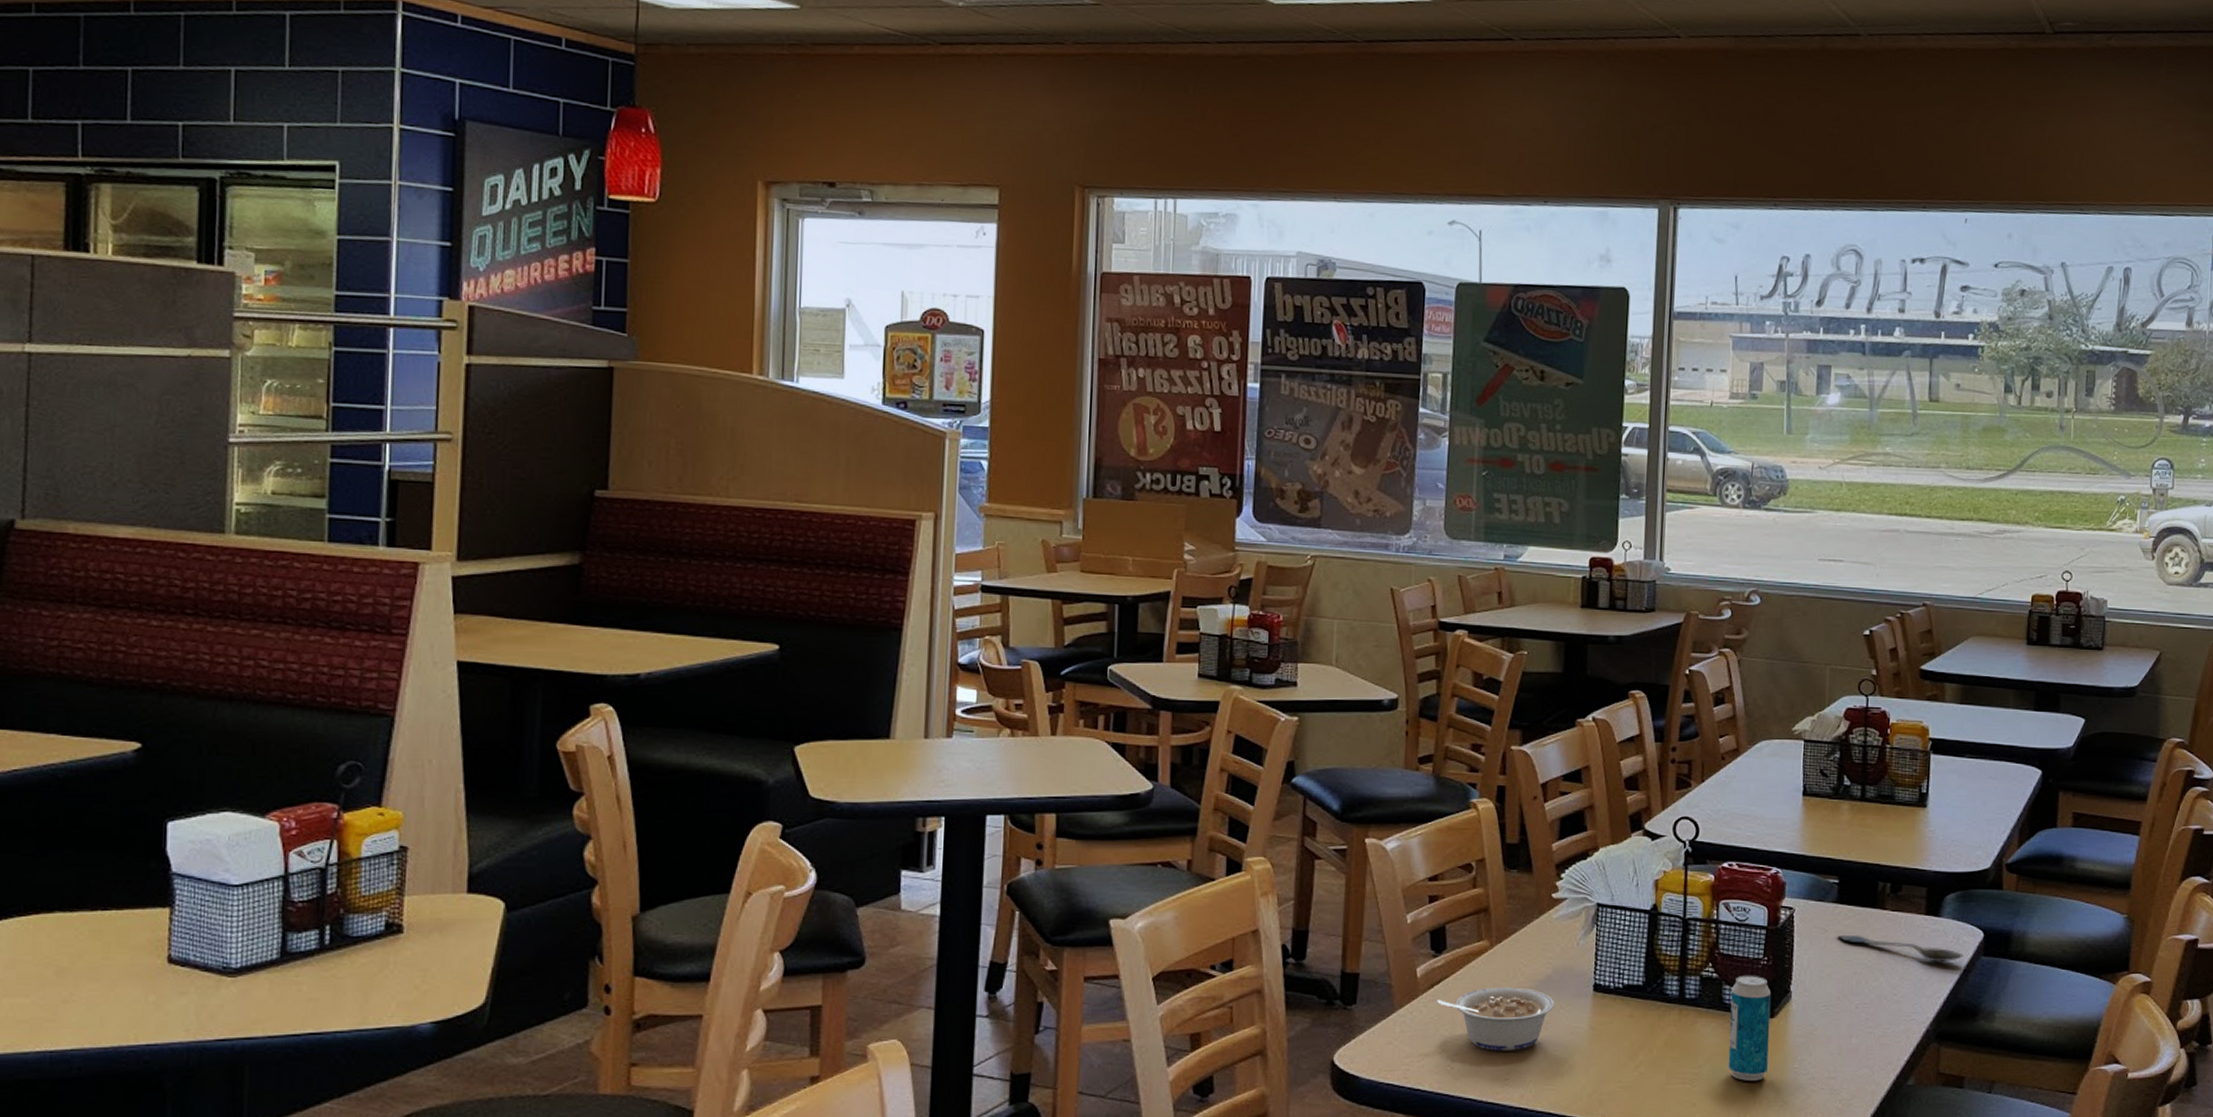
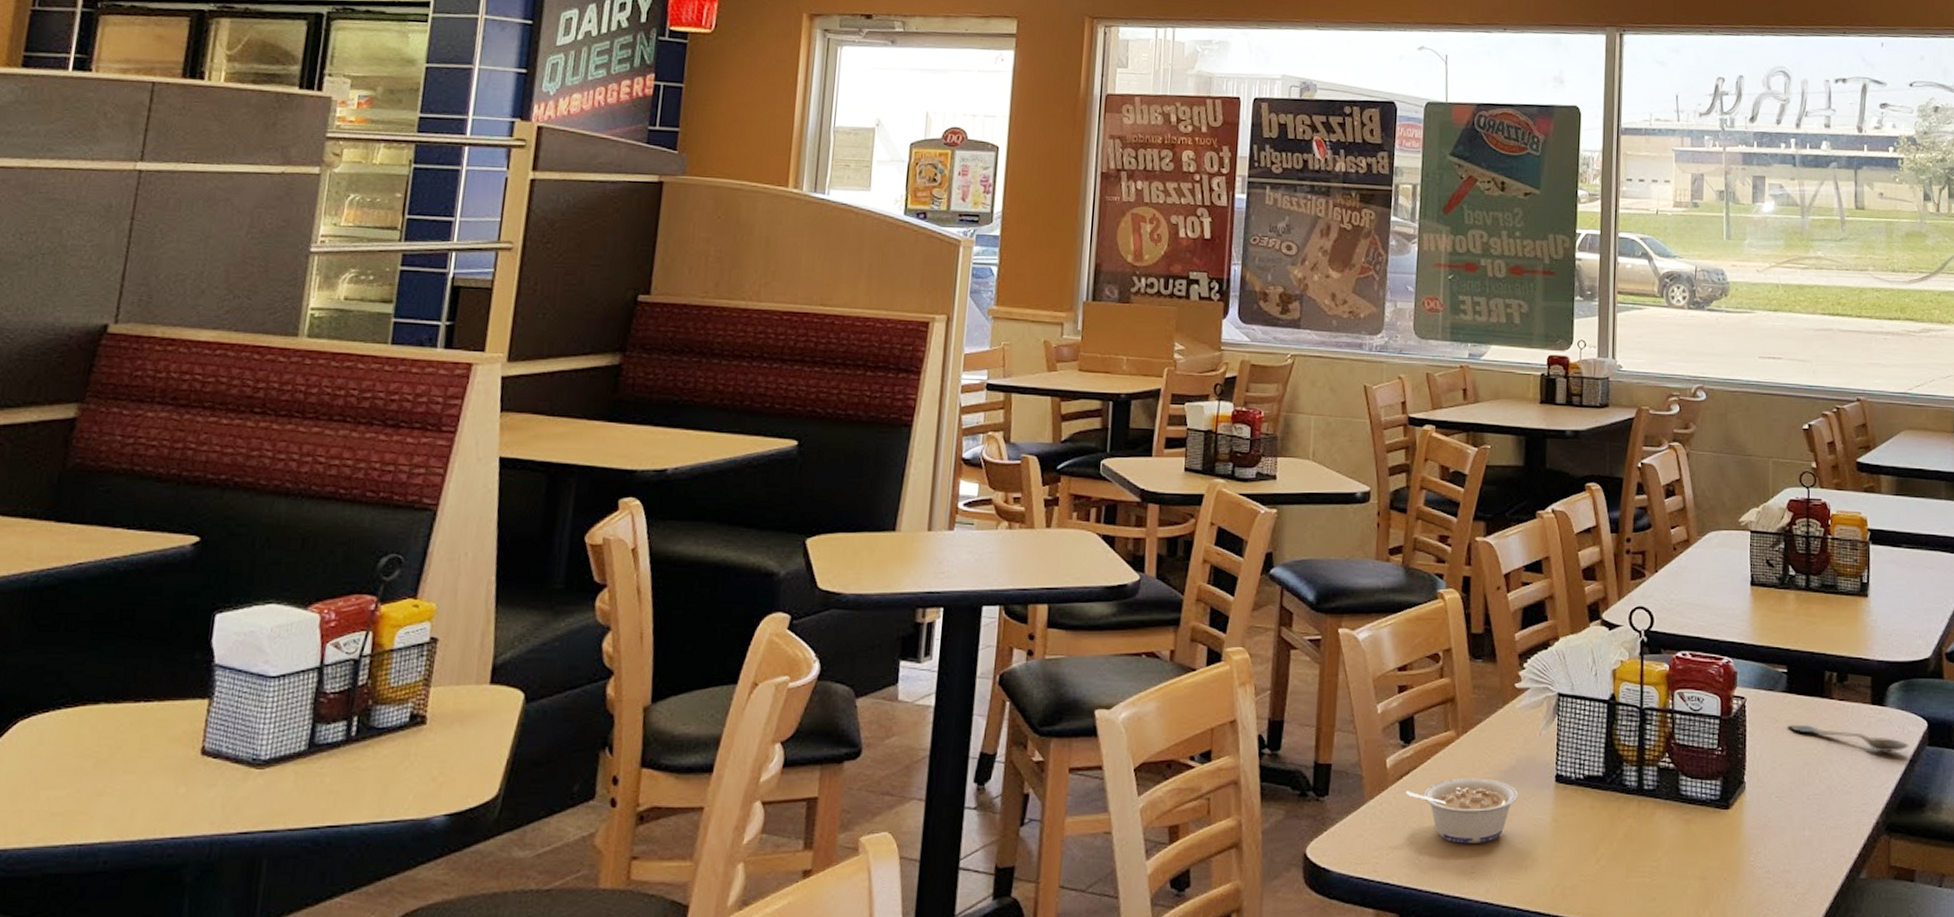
beverage can: present [1728,975,1771,1081] -> none [1686,765,1726,874]

